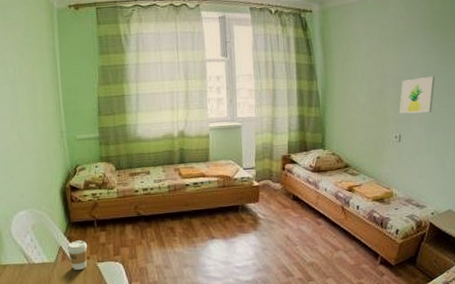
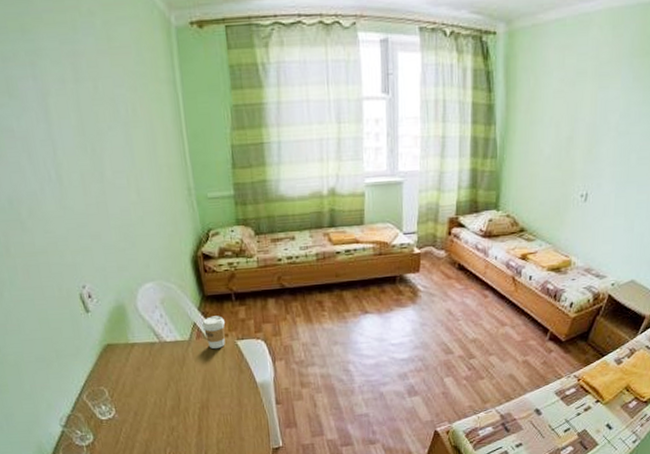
wall art: present [399,75,436,114] -> none [589,119,637,167]

